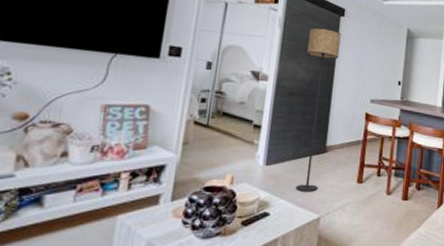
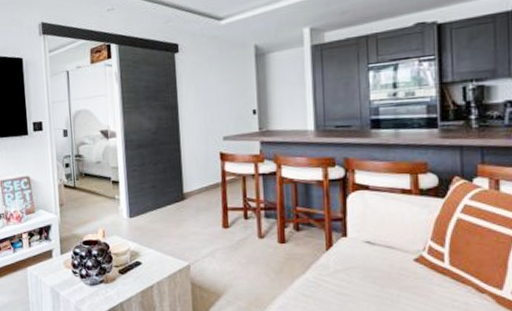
floor lamp: present [295,27,341,192] -> none [145,70,183,240]

